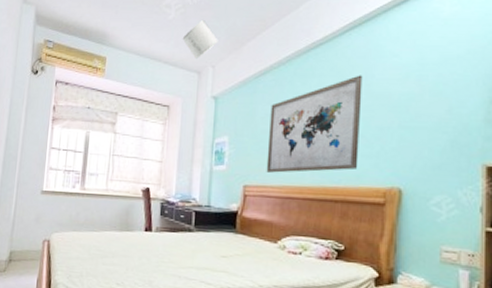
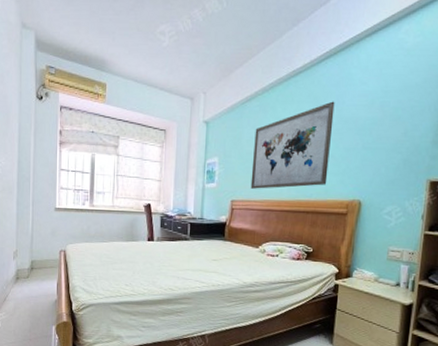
toilet paper roll: present [182,20,218,59] -> none [176,48,209,85]

